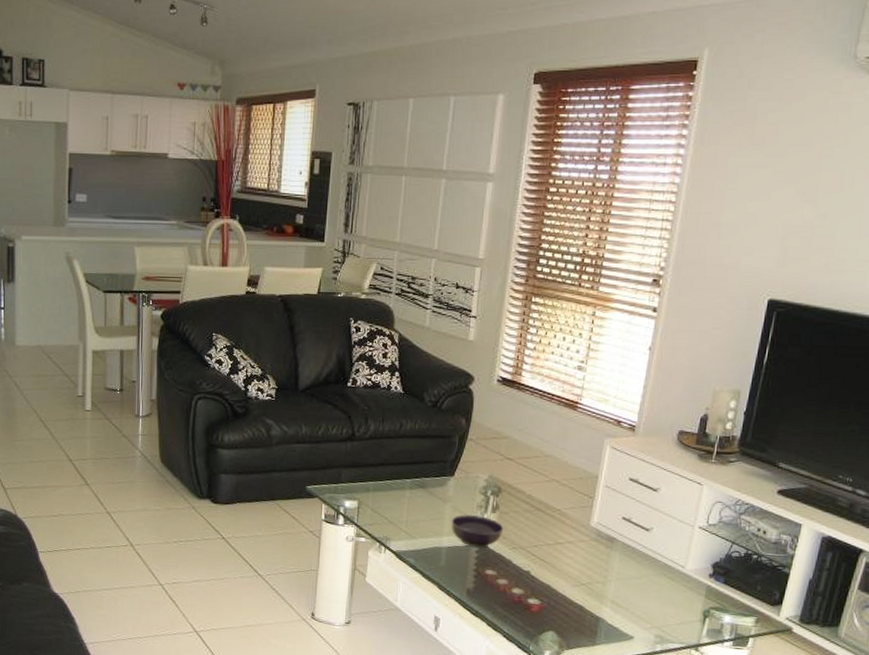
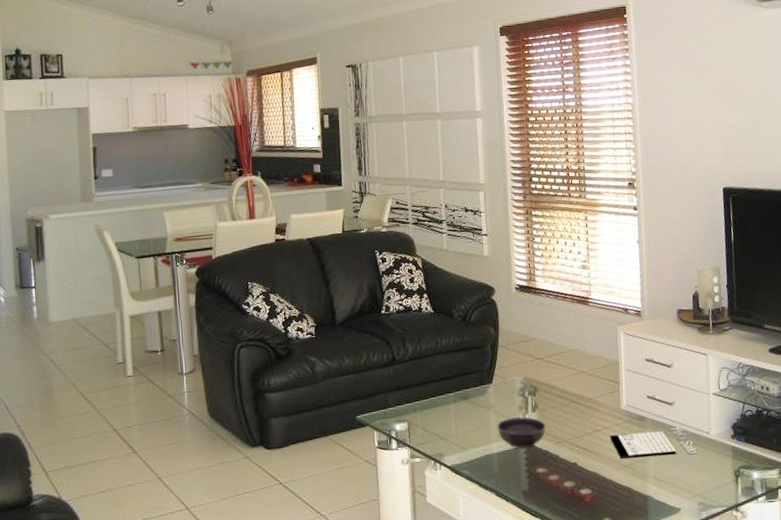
magazine: none [570,551,667,586] -> present [609,426,698,460]

